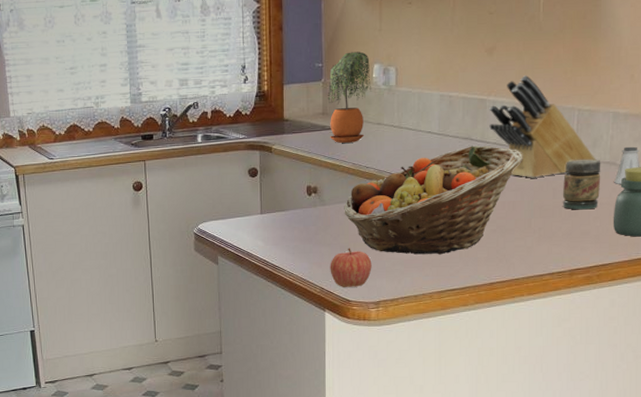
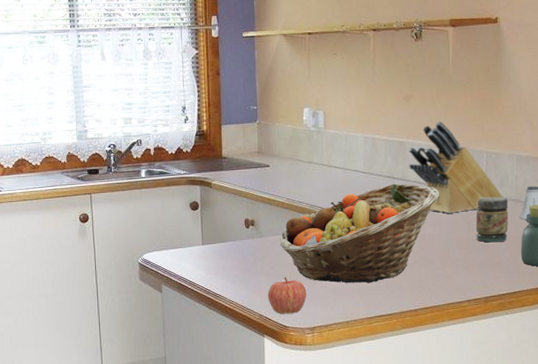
potted plant: present [327,51,372,143] -> none [262,96,303,180]

